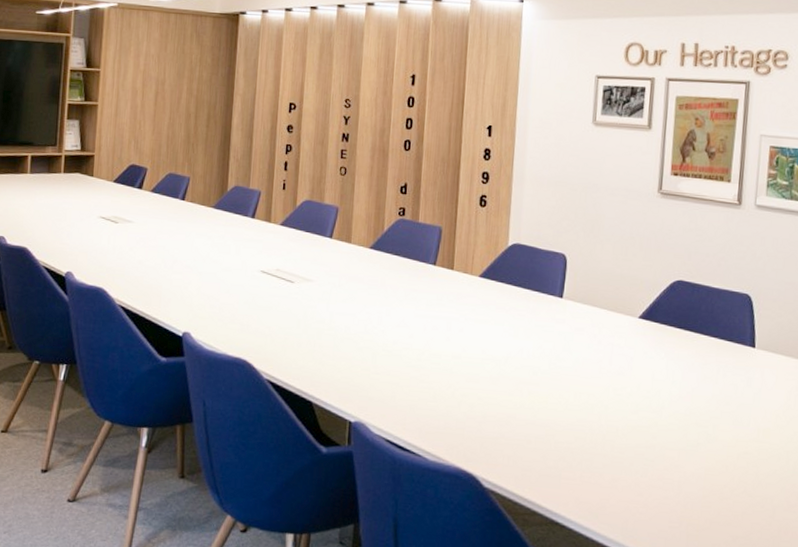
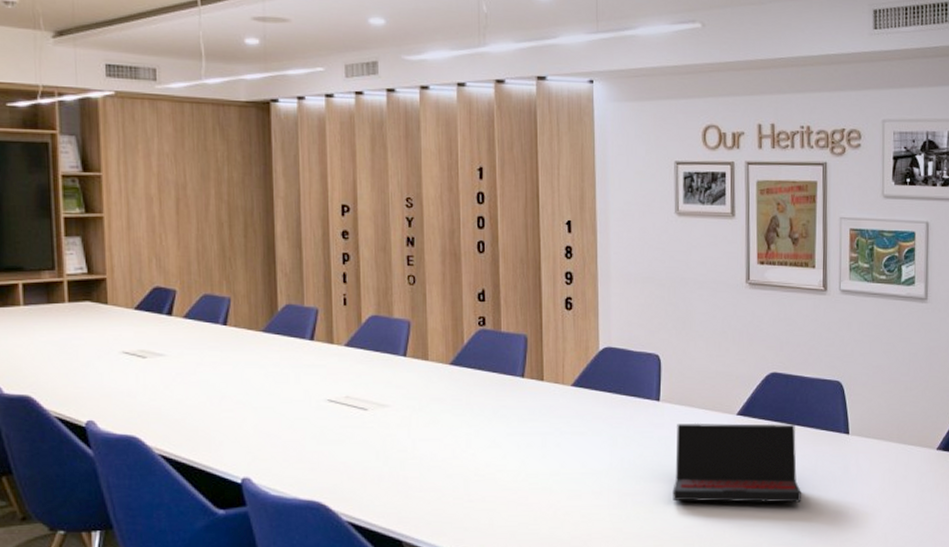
laptop: none [568,321,700,410] -> present [672,422,801,503]

